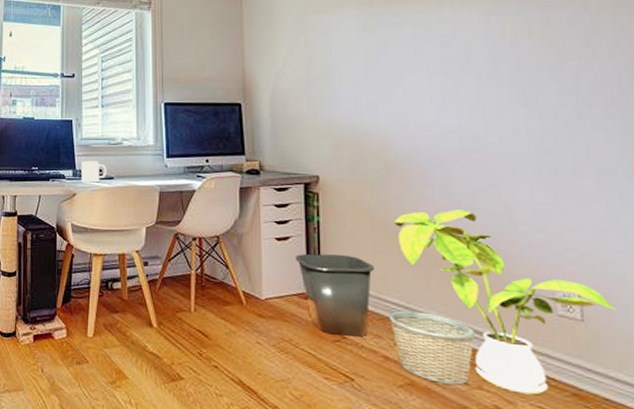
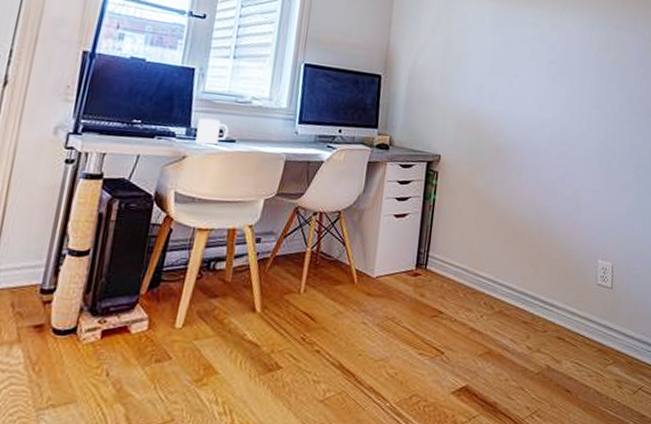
waste bin: present [295,253,375,336] -> none [409,230,475,311]
basket: present [388,310,476,385] -> none [479,284,542,350]
house plant: present [393,209,616,395] -> none [494,193,632,353]

